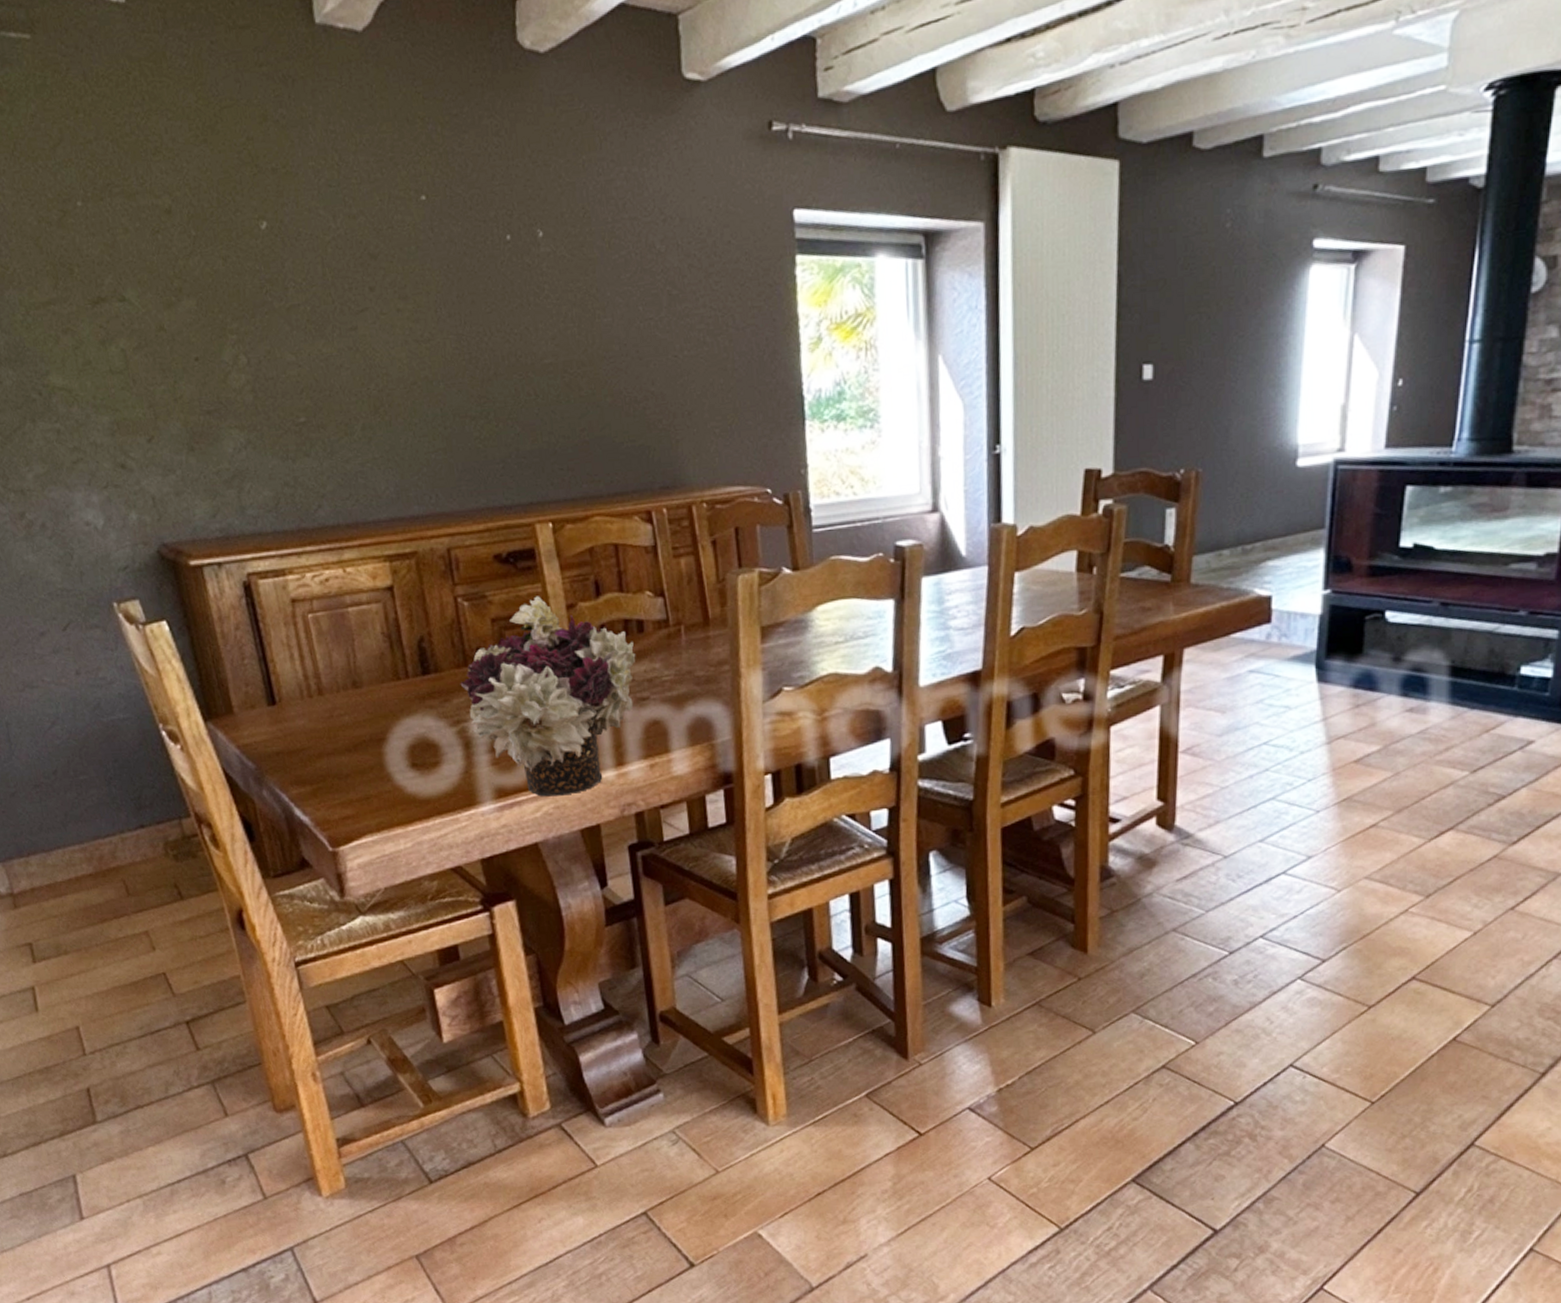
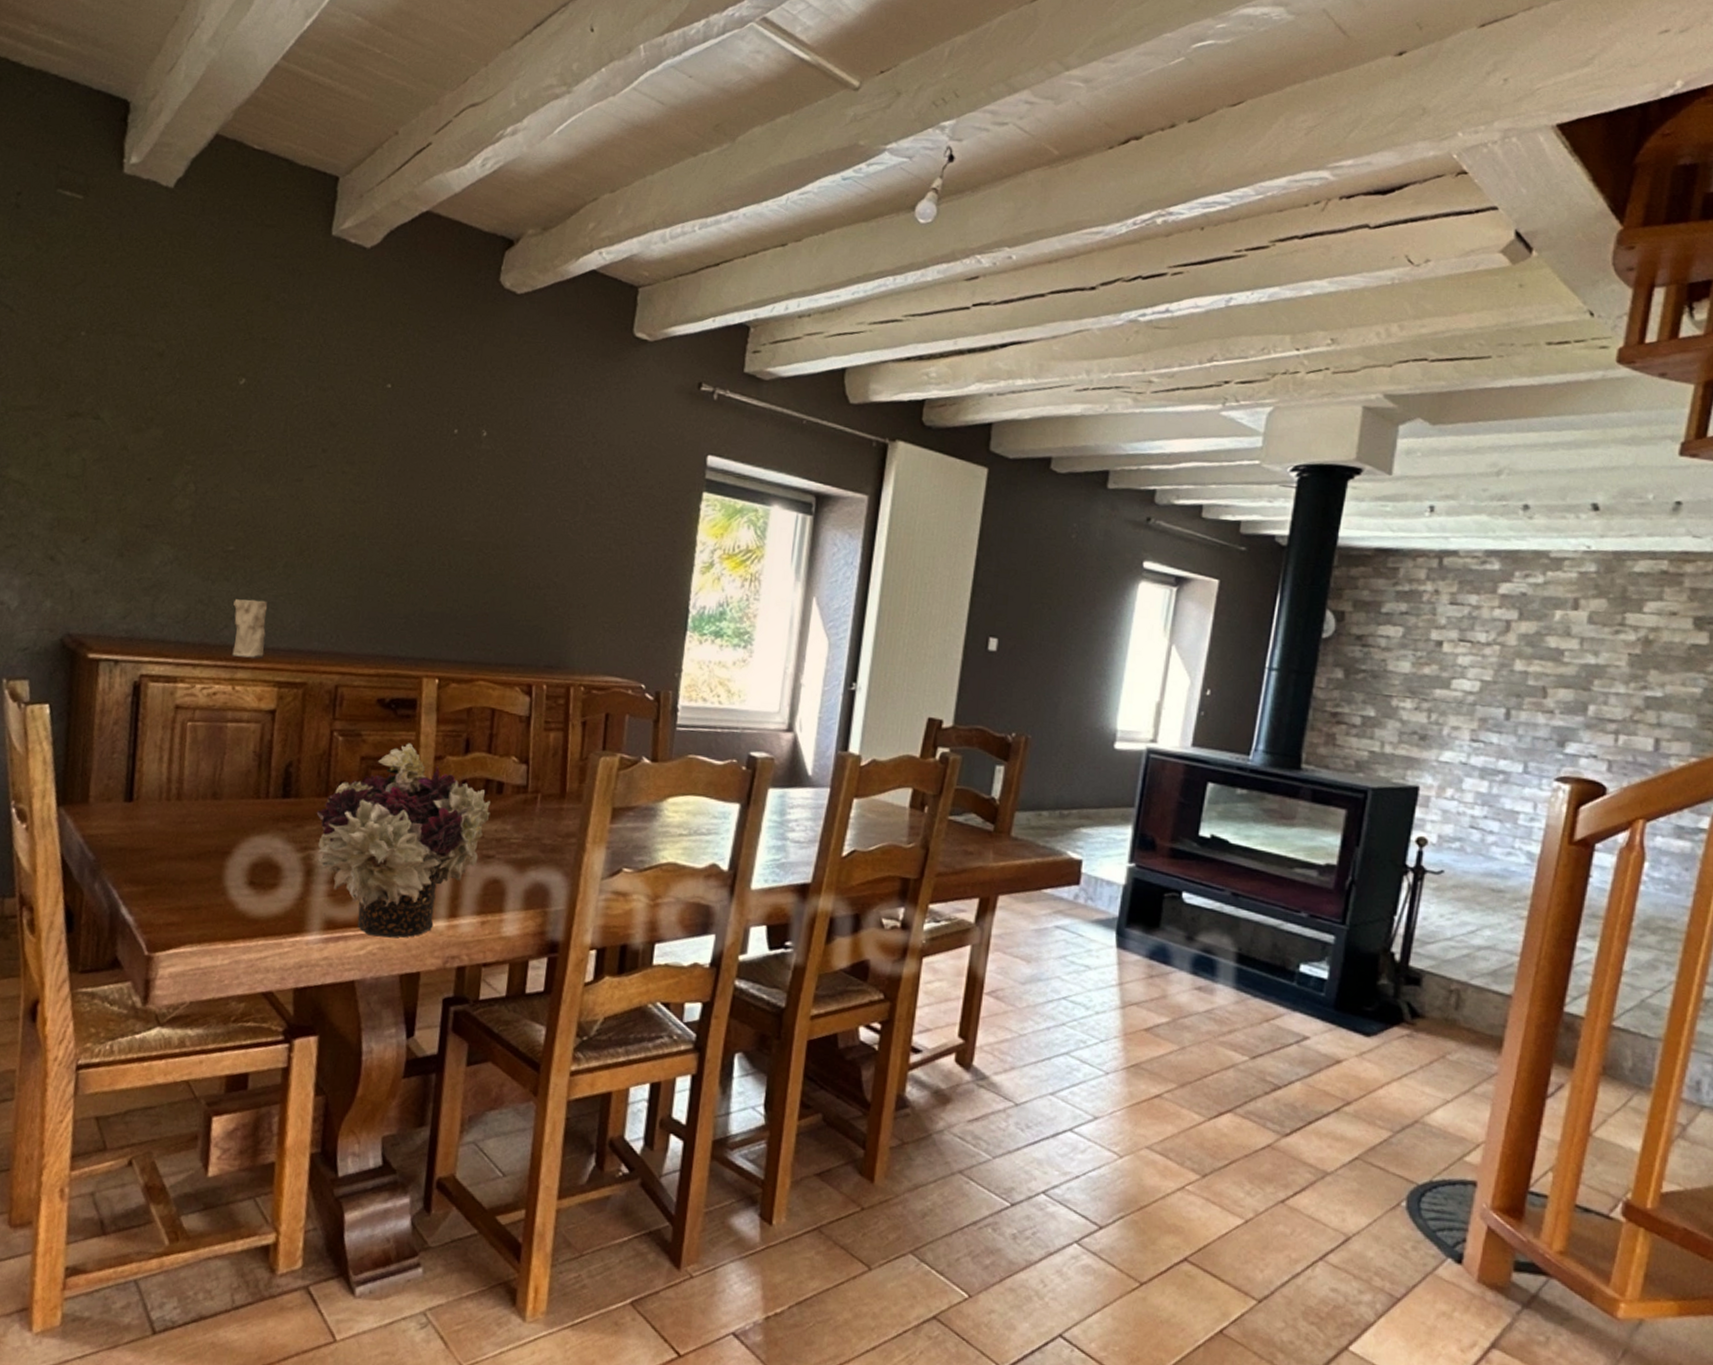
candle: none [320,470,367,537] -> present [232,599,268,659]

